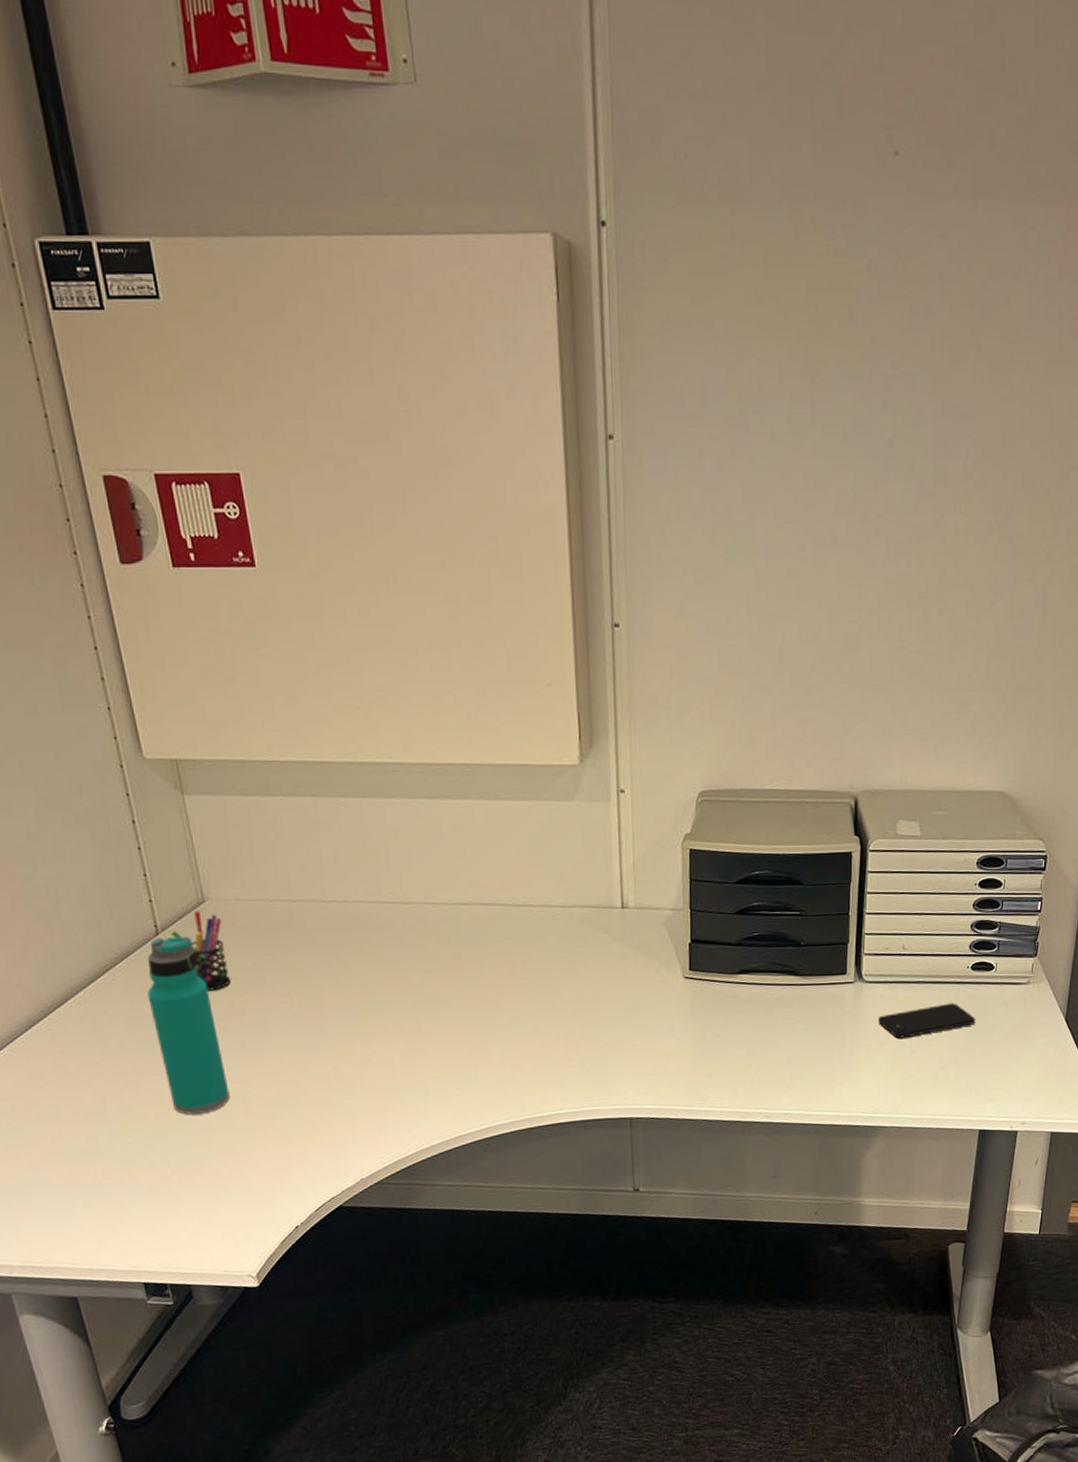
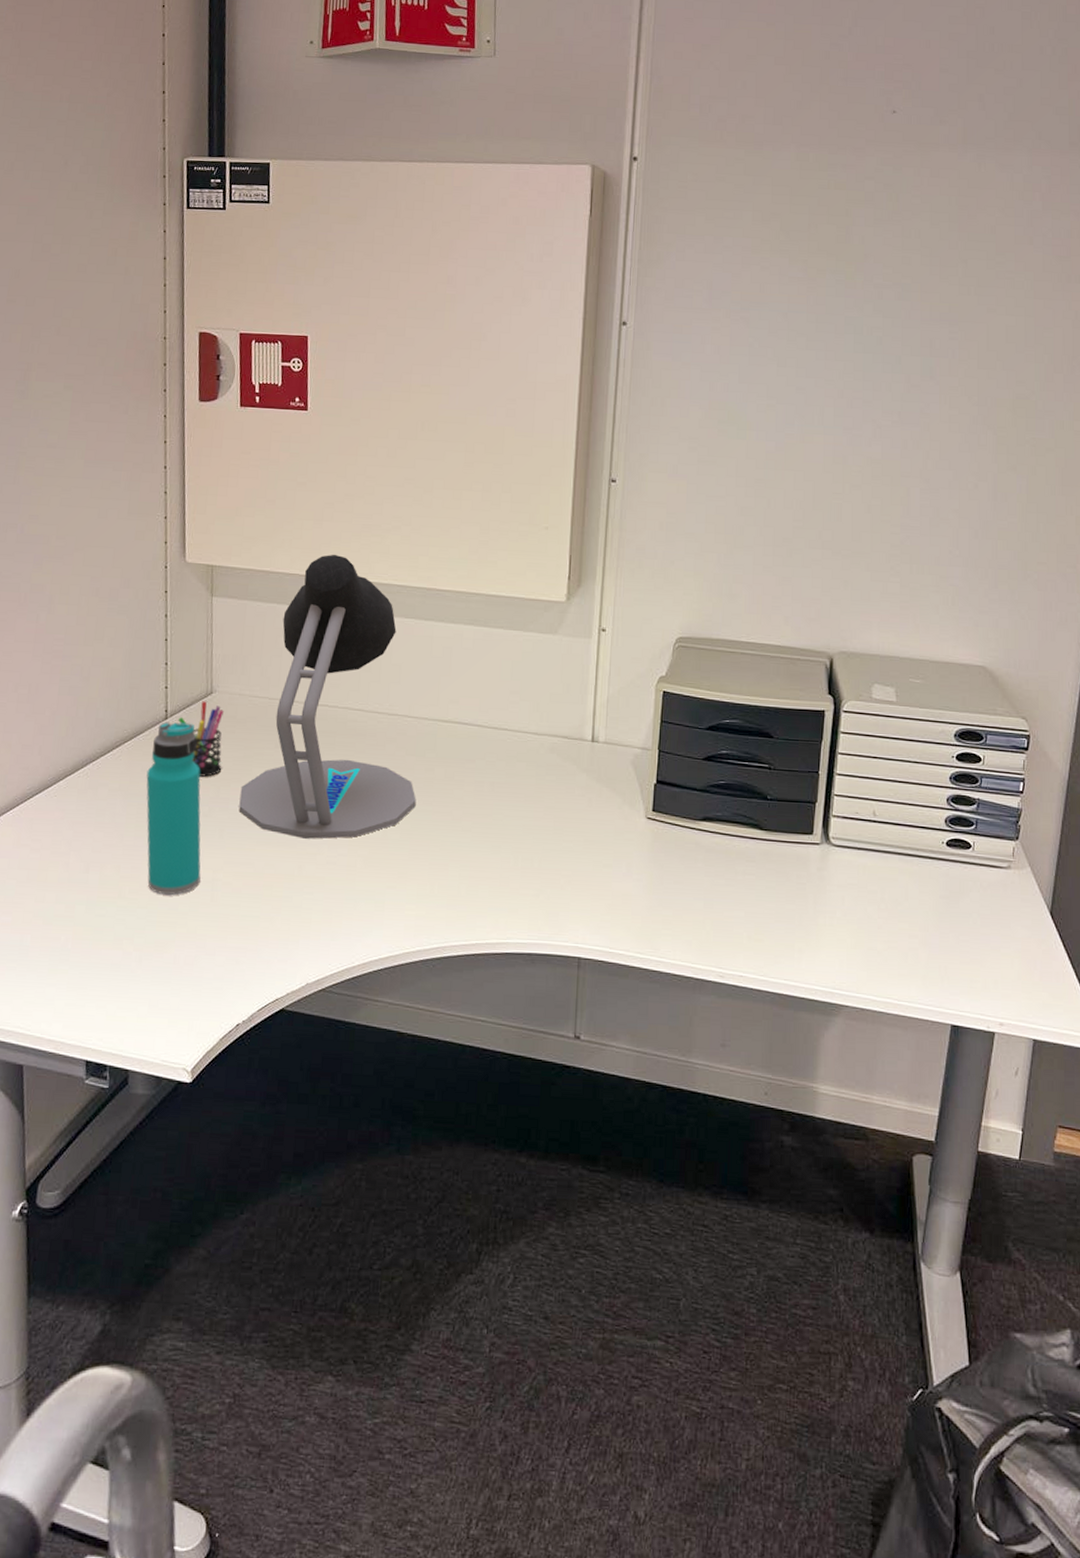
desk lamp: none [255,734,447,1041] -> present [239,554,416,839]
smartphone: present [877,1003,976,1039] -> none [843,879,950,911]

